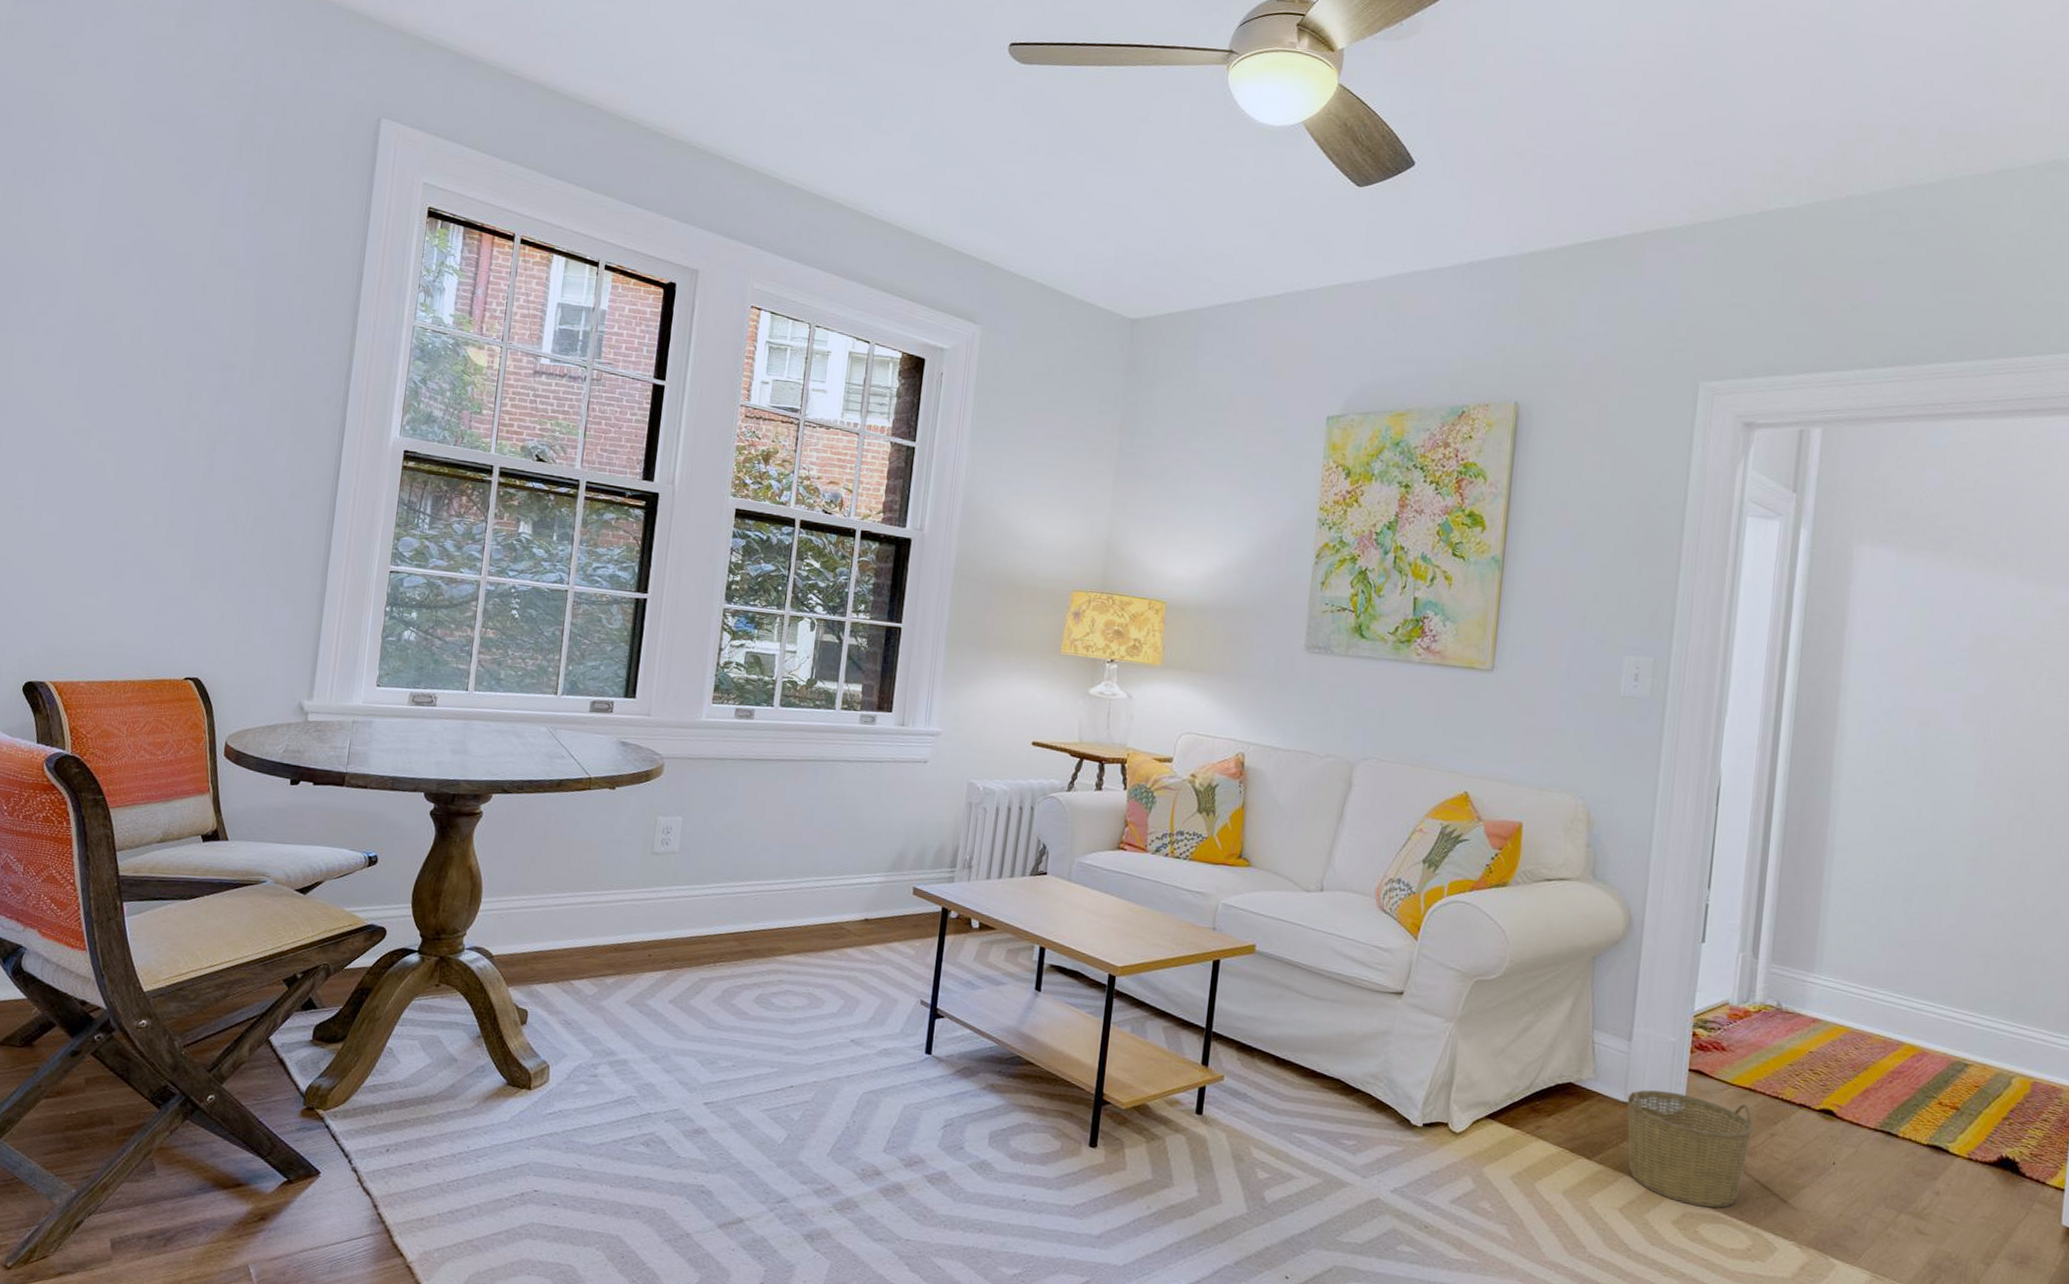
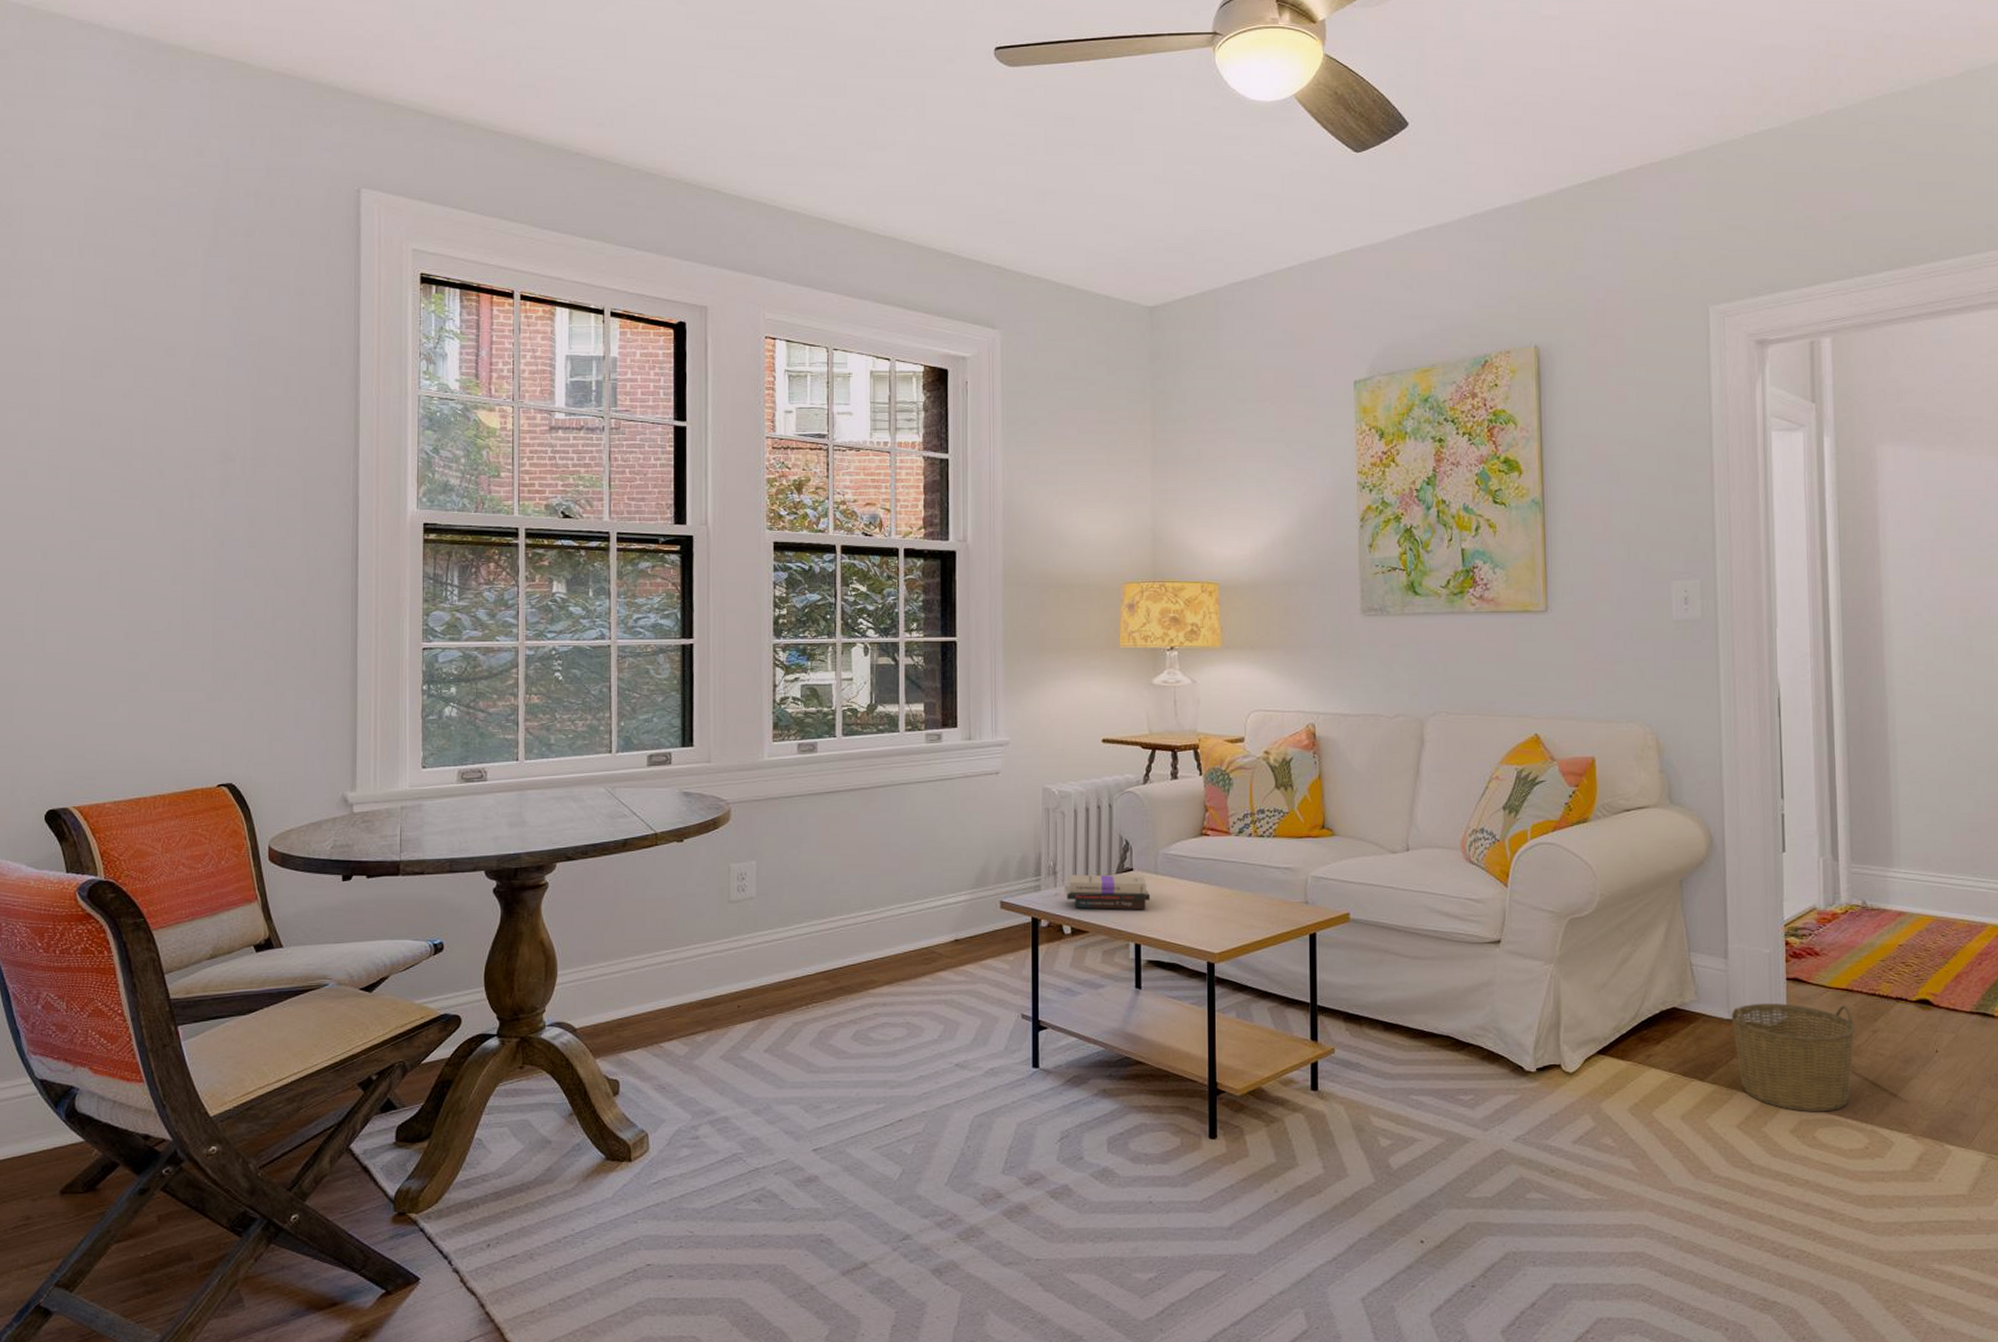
books: none [976,871,1061,915] -> present [1064,874,1151,910]

